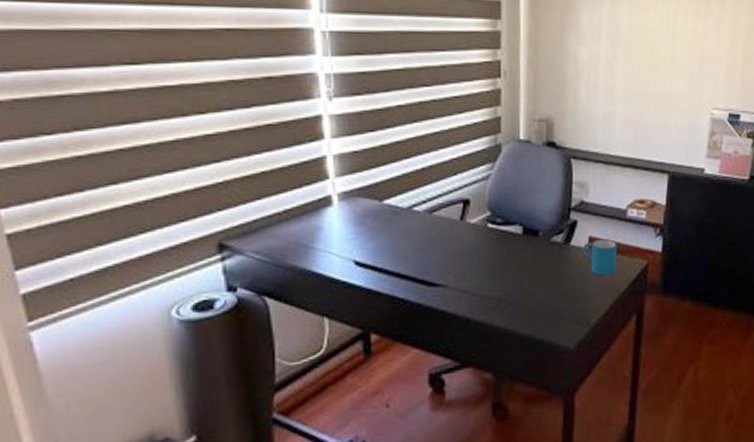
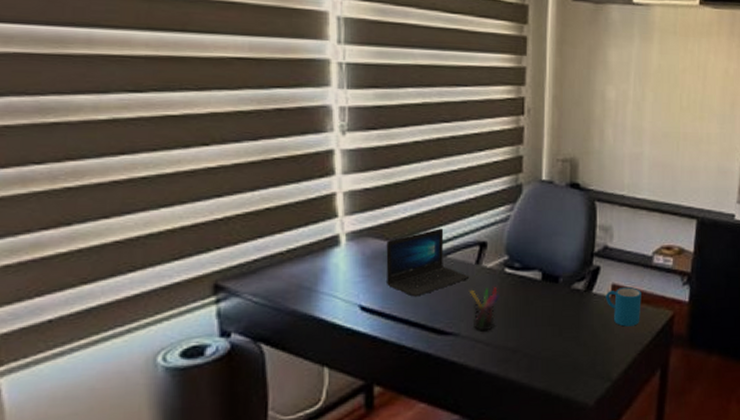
laptop: none [376,187,455,252] -> present [385,228,470,297]
pen holder: none [456,241,483,283] -> present [470,287,499,331]

